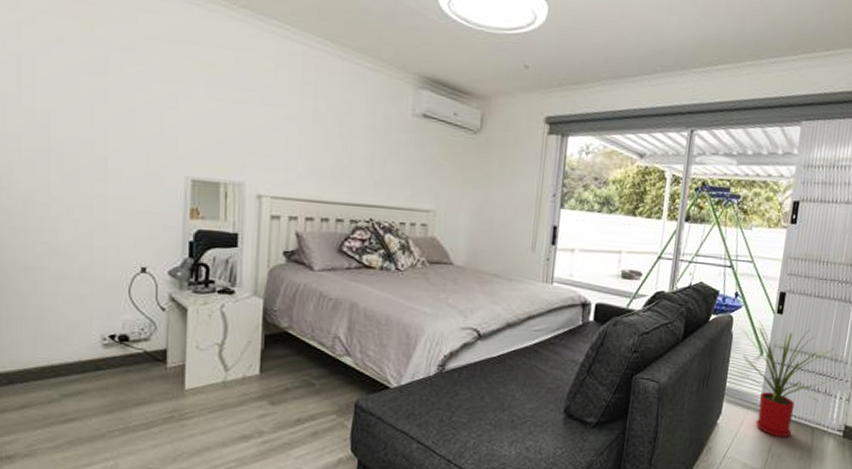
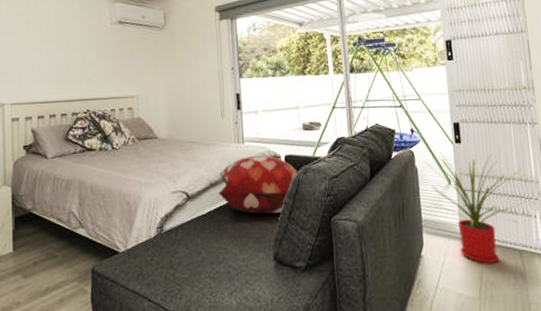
decorative pillow: none [515,299,608,364] -> present [219,156,299,214]

